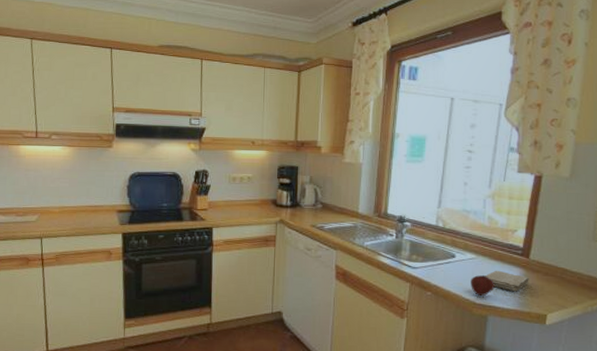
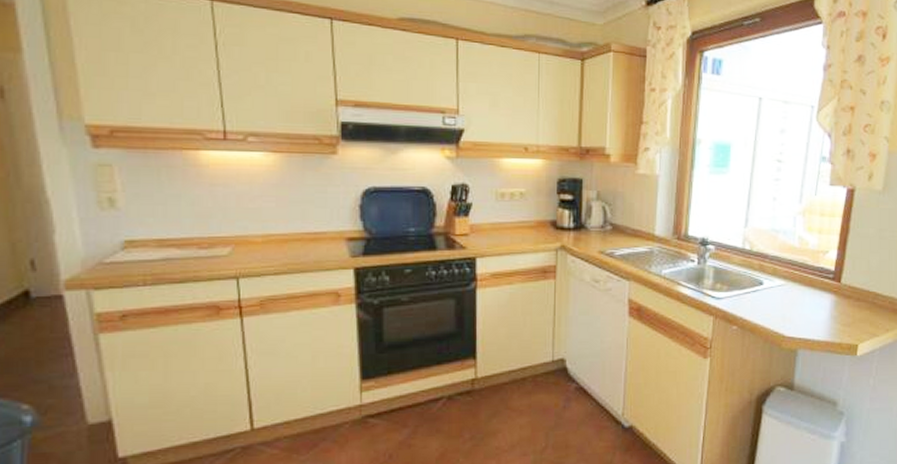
fruit: present [471,275,495,296] -> none [780,304,805,327]
washcloth: present [485,270,529,292] -> none [795,297,840,321]

